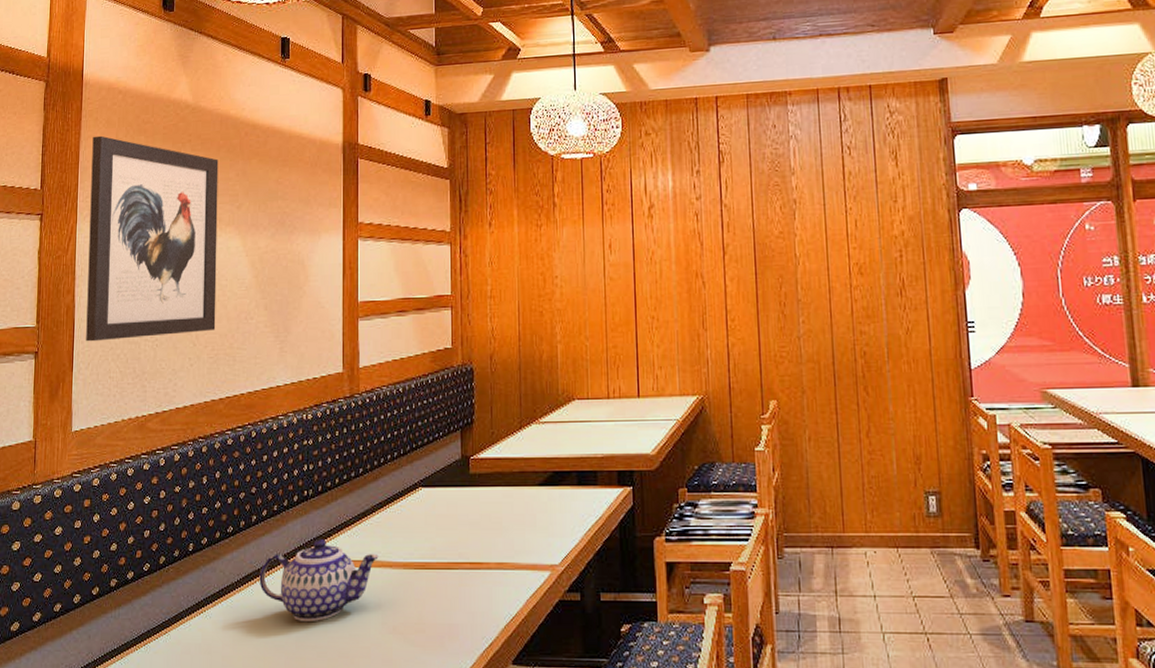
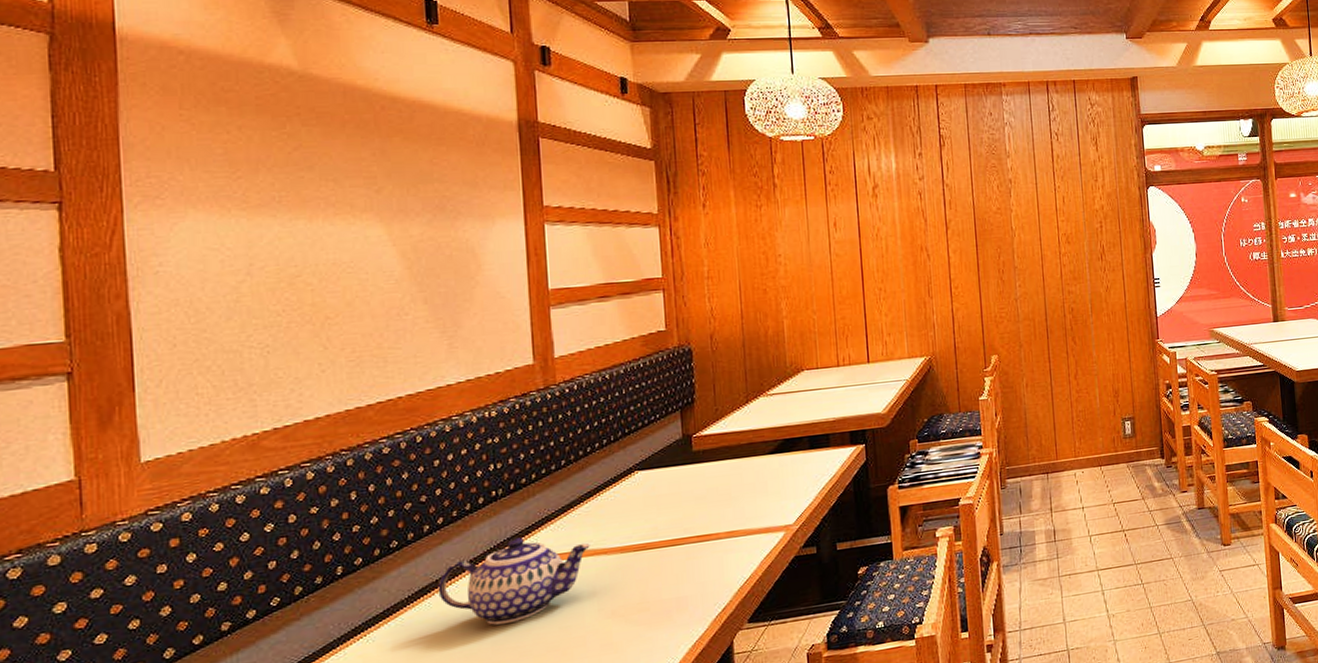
wall art: present [86,135,219,342] -> none [139,105,356,355]

